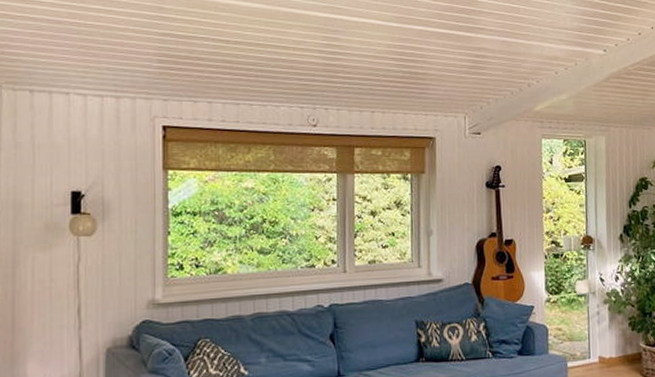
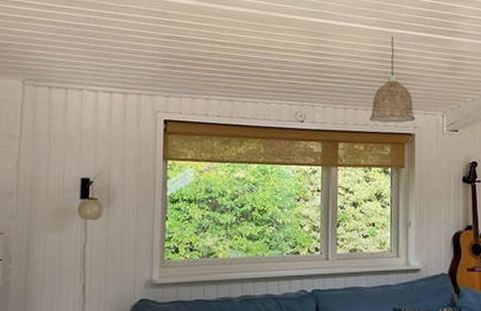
pendant lamp: none [387,33,436,126] -> present [369,36,416,123]

